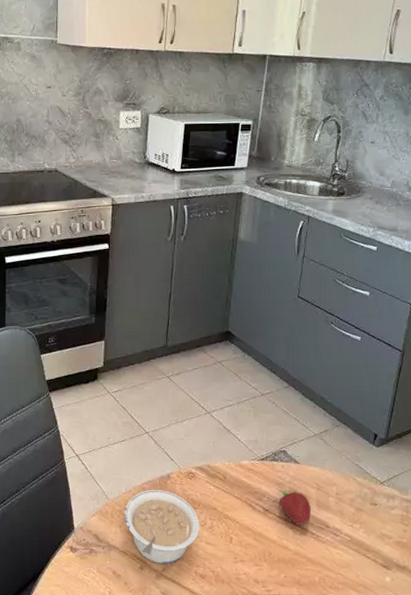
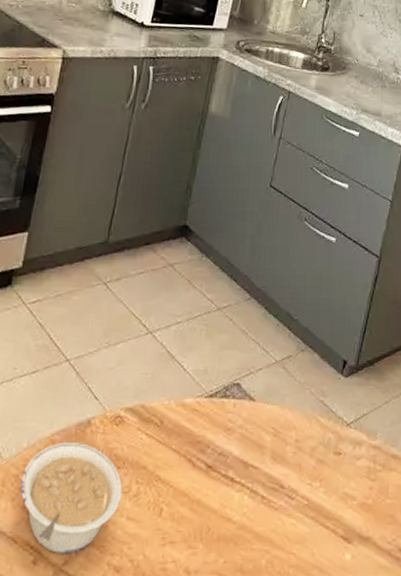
fruit: present [279,489,311,526] -> none [225,436,264,488]

